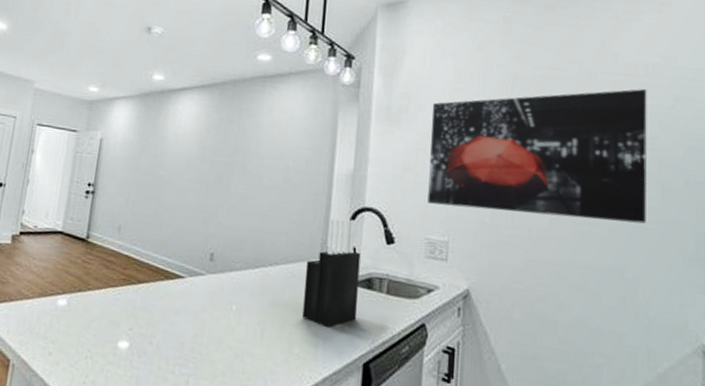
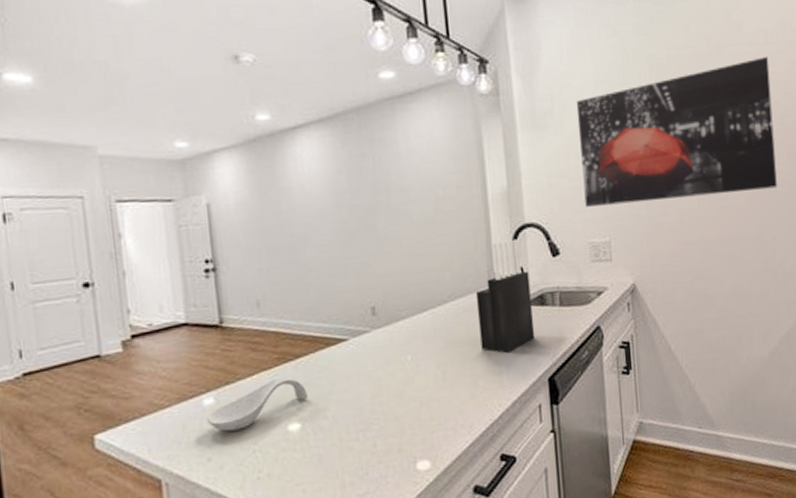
spoon rest: none [56,296,141,334] -> present [206,377,309,432]

